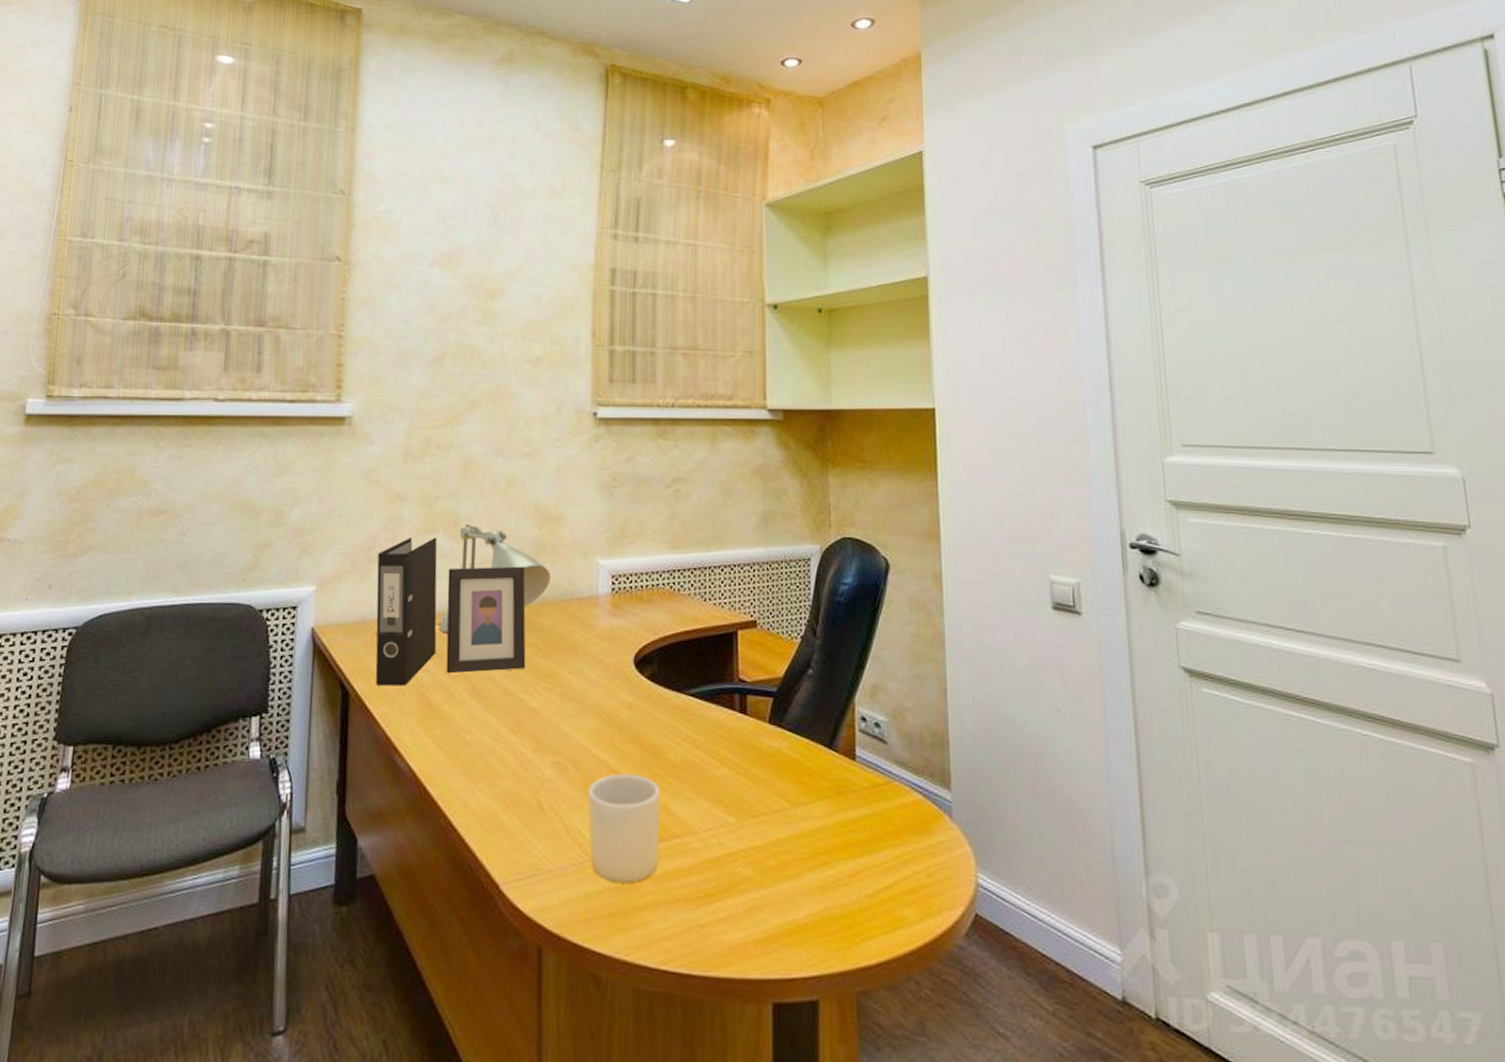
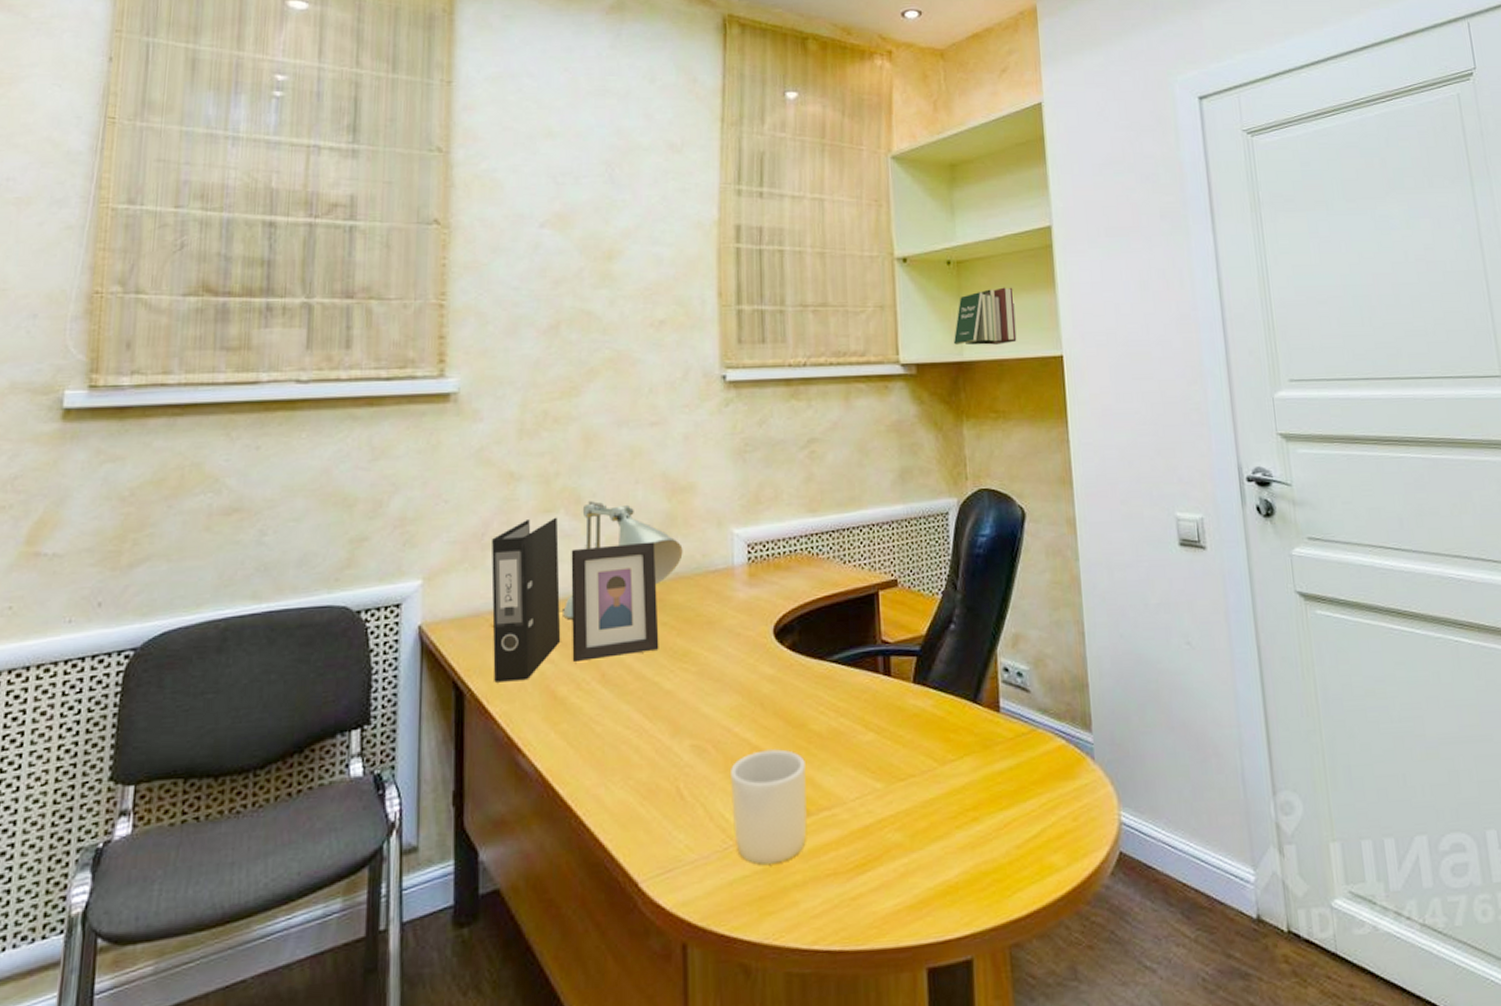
books: none [822,337,887,394] -> present [954,287,1017,346]

